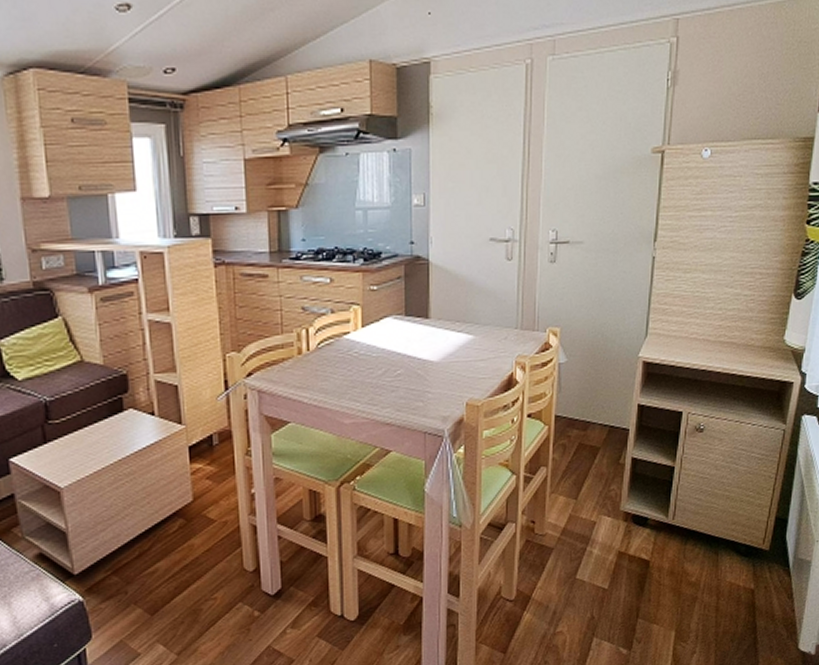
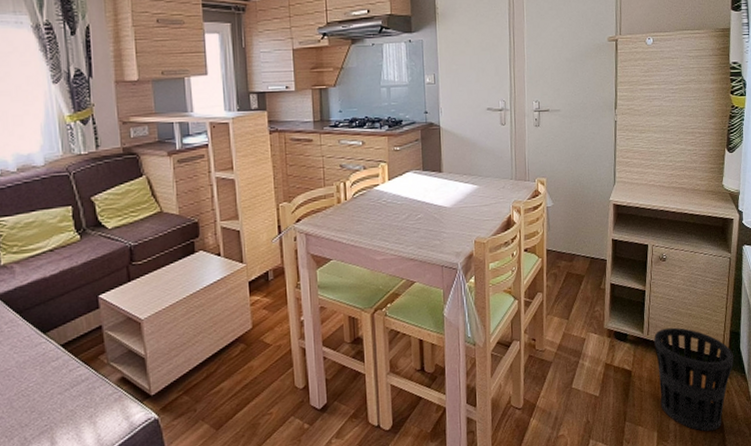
wastebasket: none [680,511,778,632] -> present [654,327,734,432]

